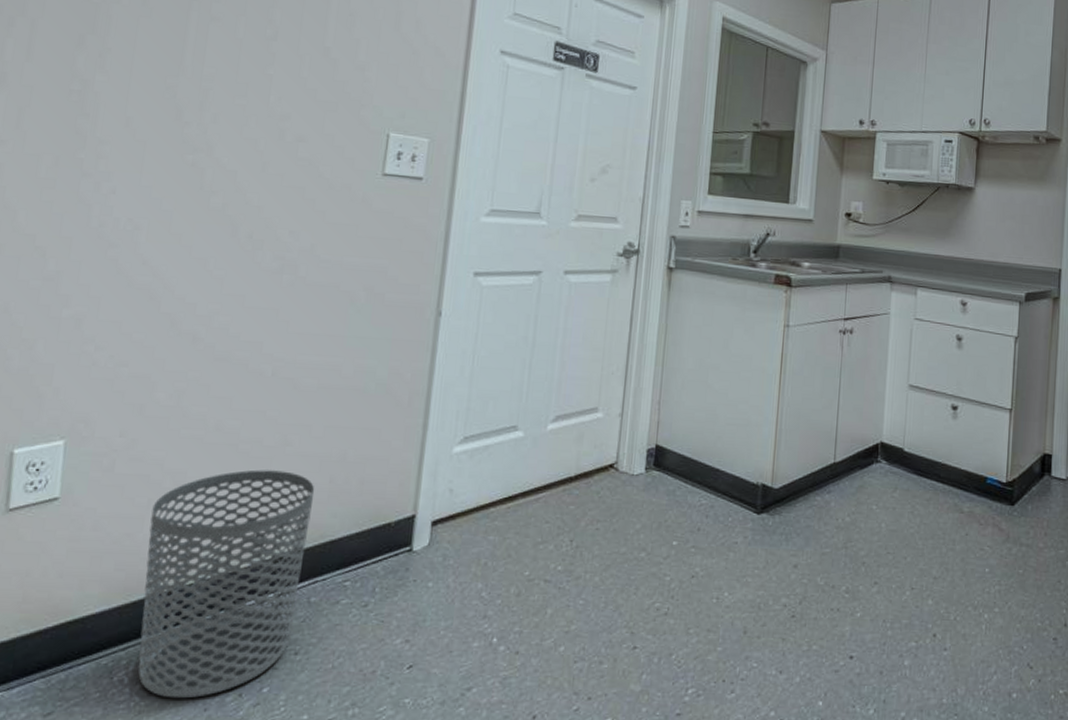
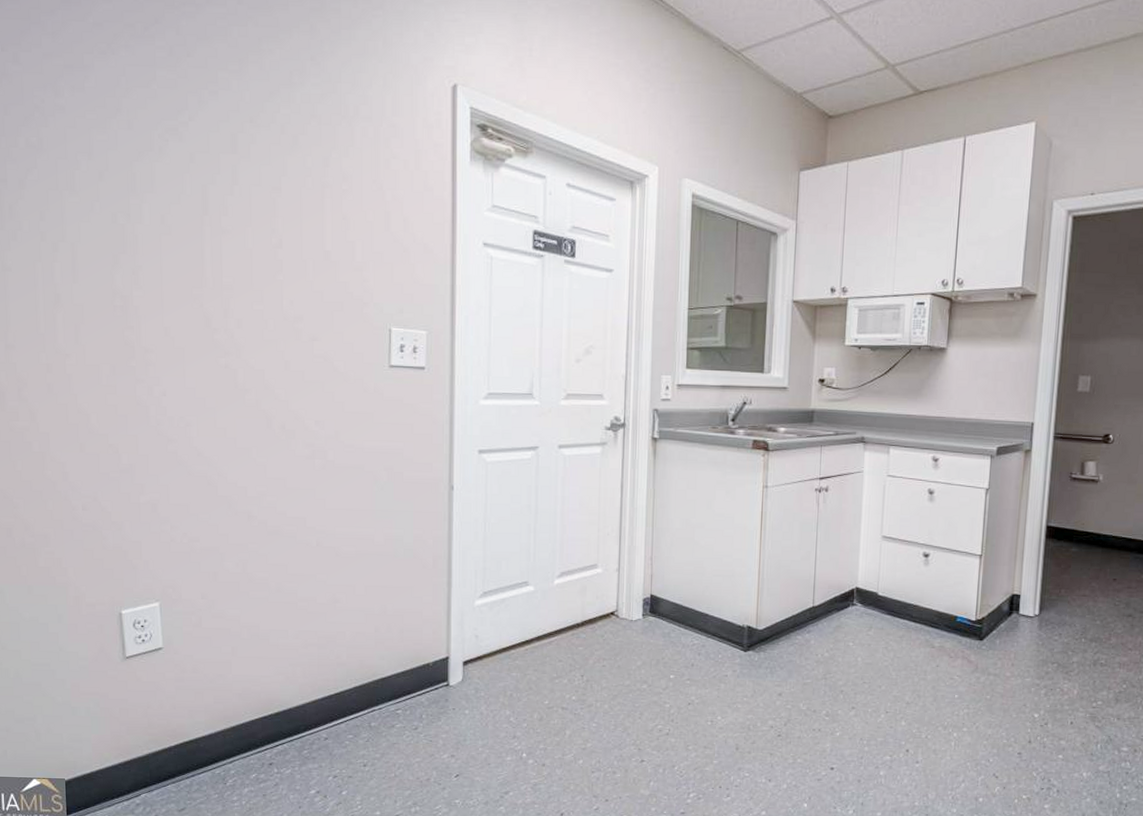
waste bin: present [138,469,315,699] -> none [236,622,364,799]

